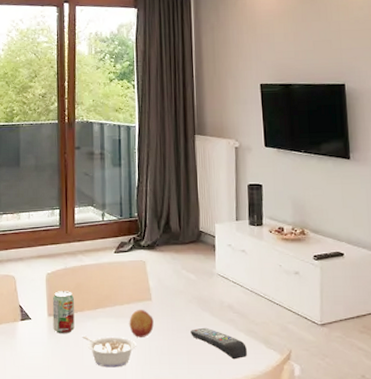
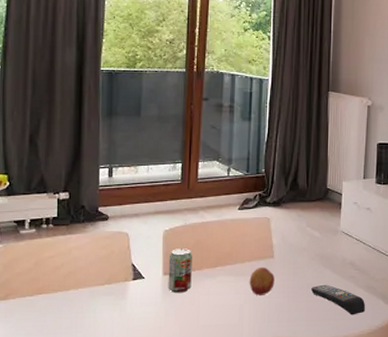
legume: present [82,336,136,368] -> none [199,294,255,327]

